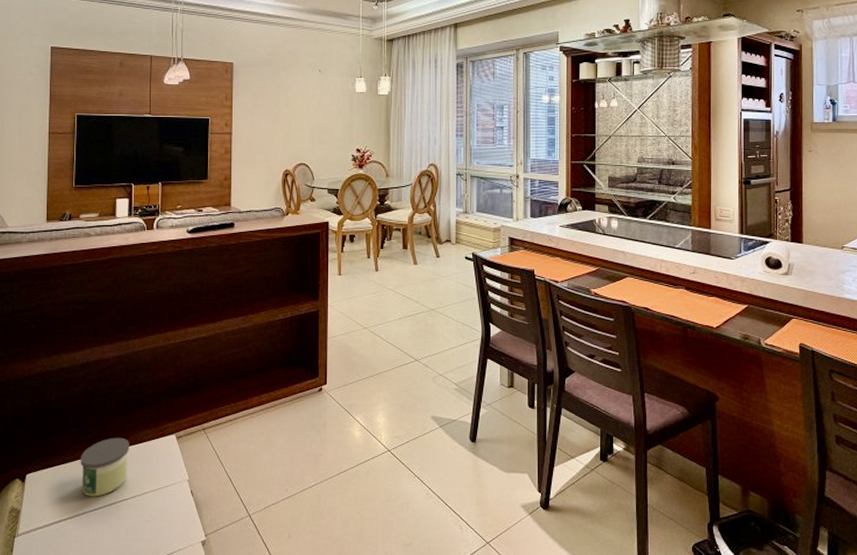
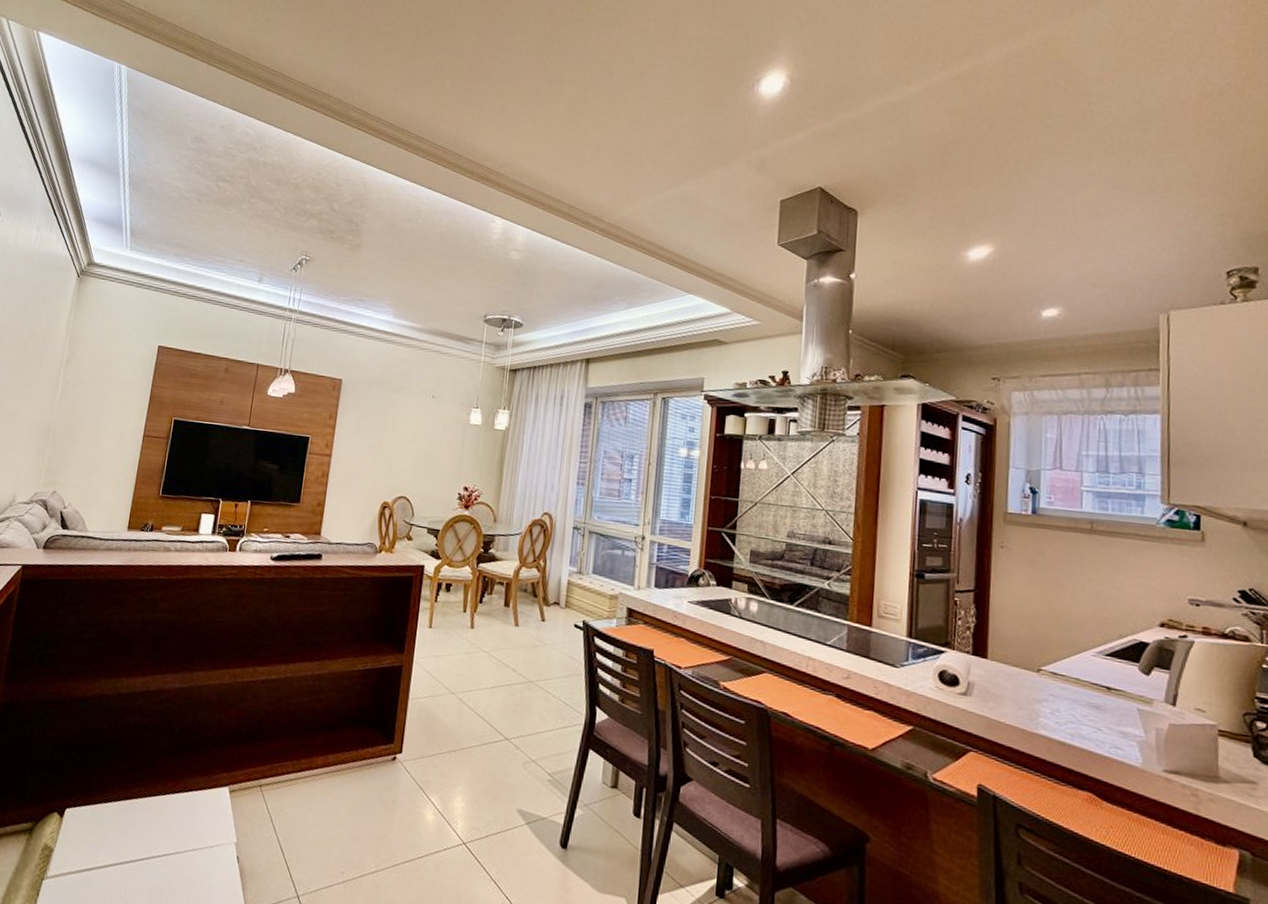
candle: present [80,437,130,497] -> none [121,780,179,847]

